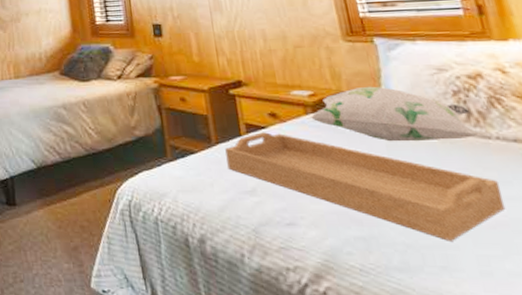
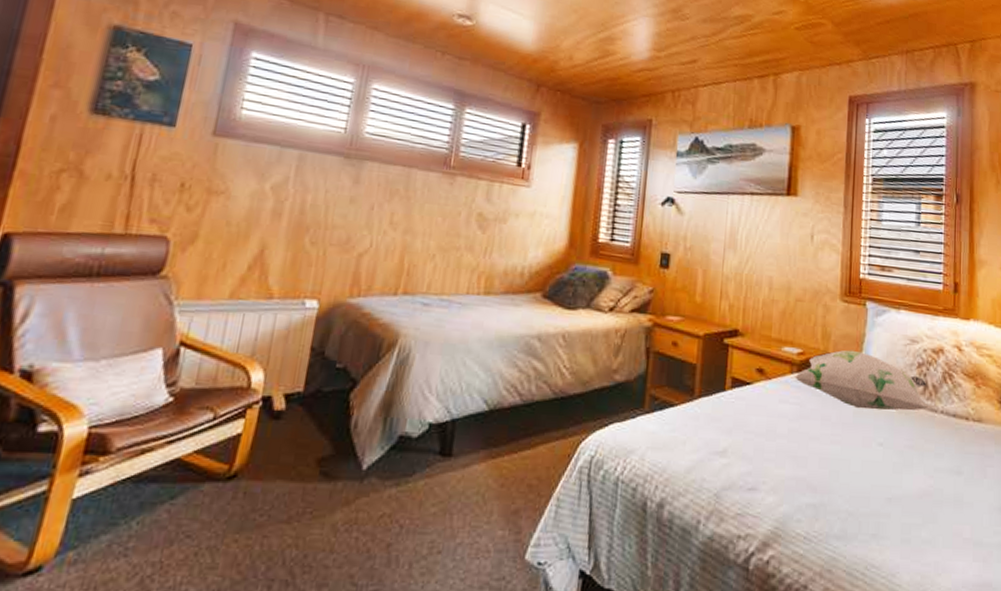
serving tray: present [225,132,506,241] -> none [704,388,934,510]

